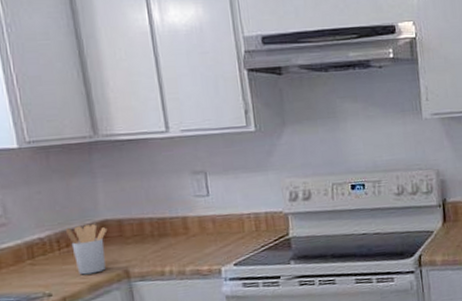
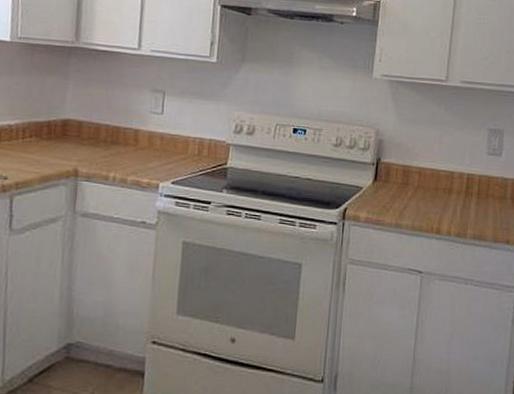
utensil holder: present [66,224,108,275] -> none [32,119,68,166]

